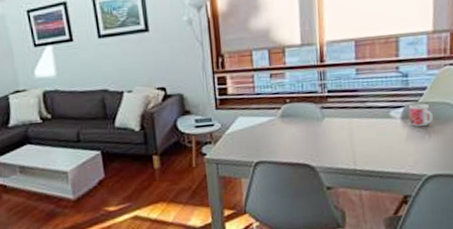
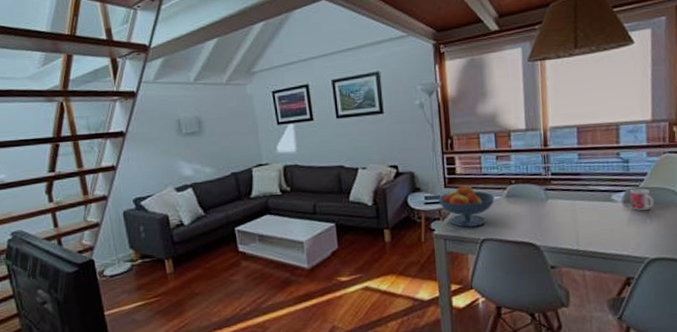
fruit bowl: none [209,106,269,151] -> present [438,185,495,228]

